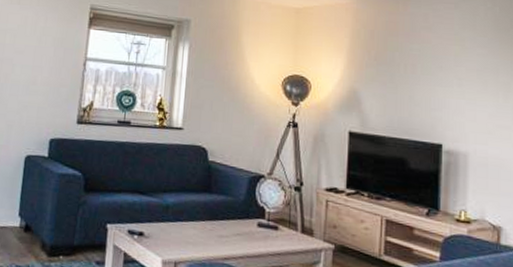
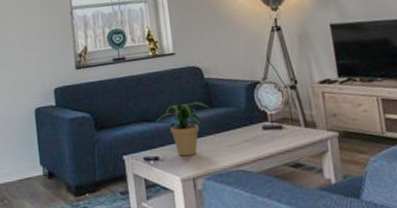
potted plant: none [147,181,207,239] -> present [155,101,209,157]

